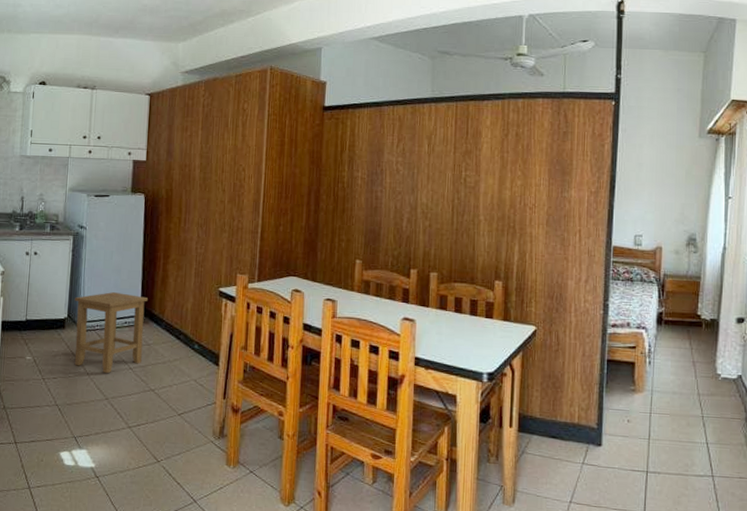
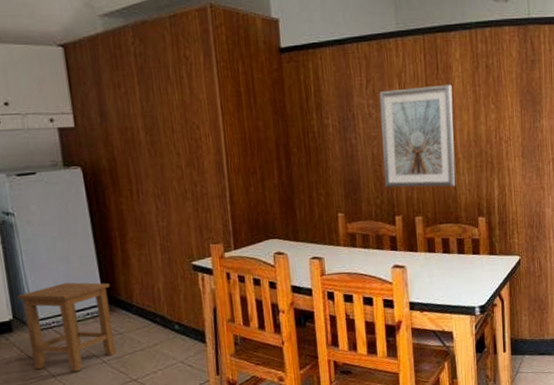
picture frame: none [403,148,480,247] -> present [379,84,456,188]

